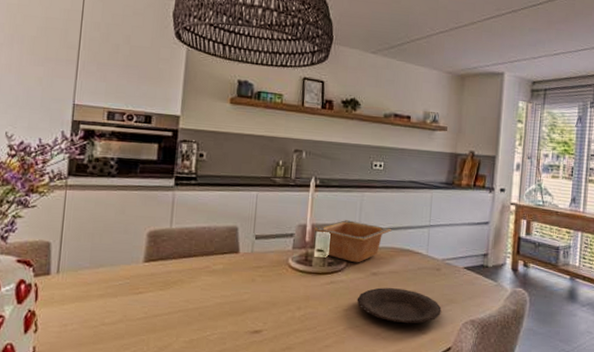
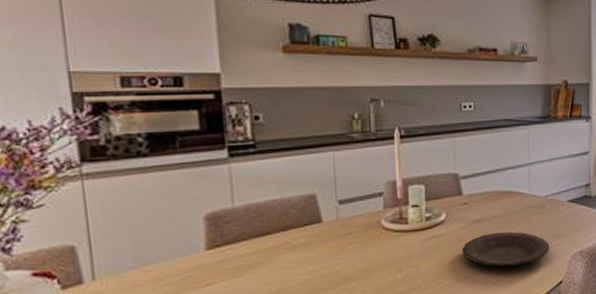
serving bowl: present [314,220,392,263] -> none [405,169,491,214]

